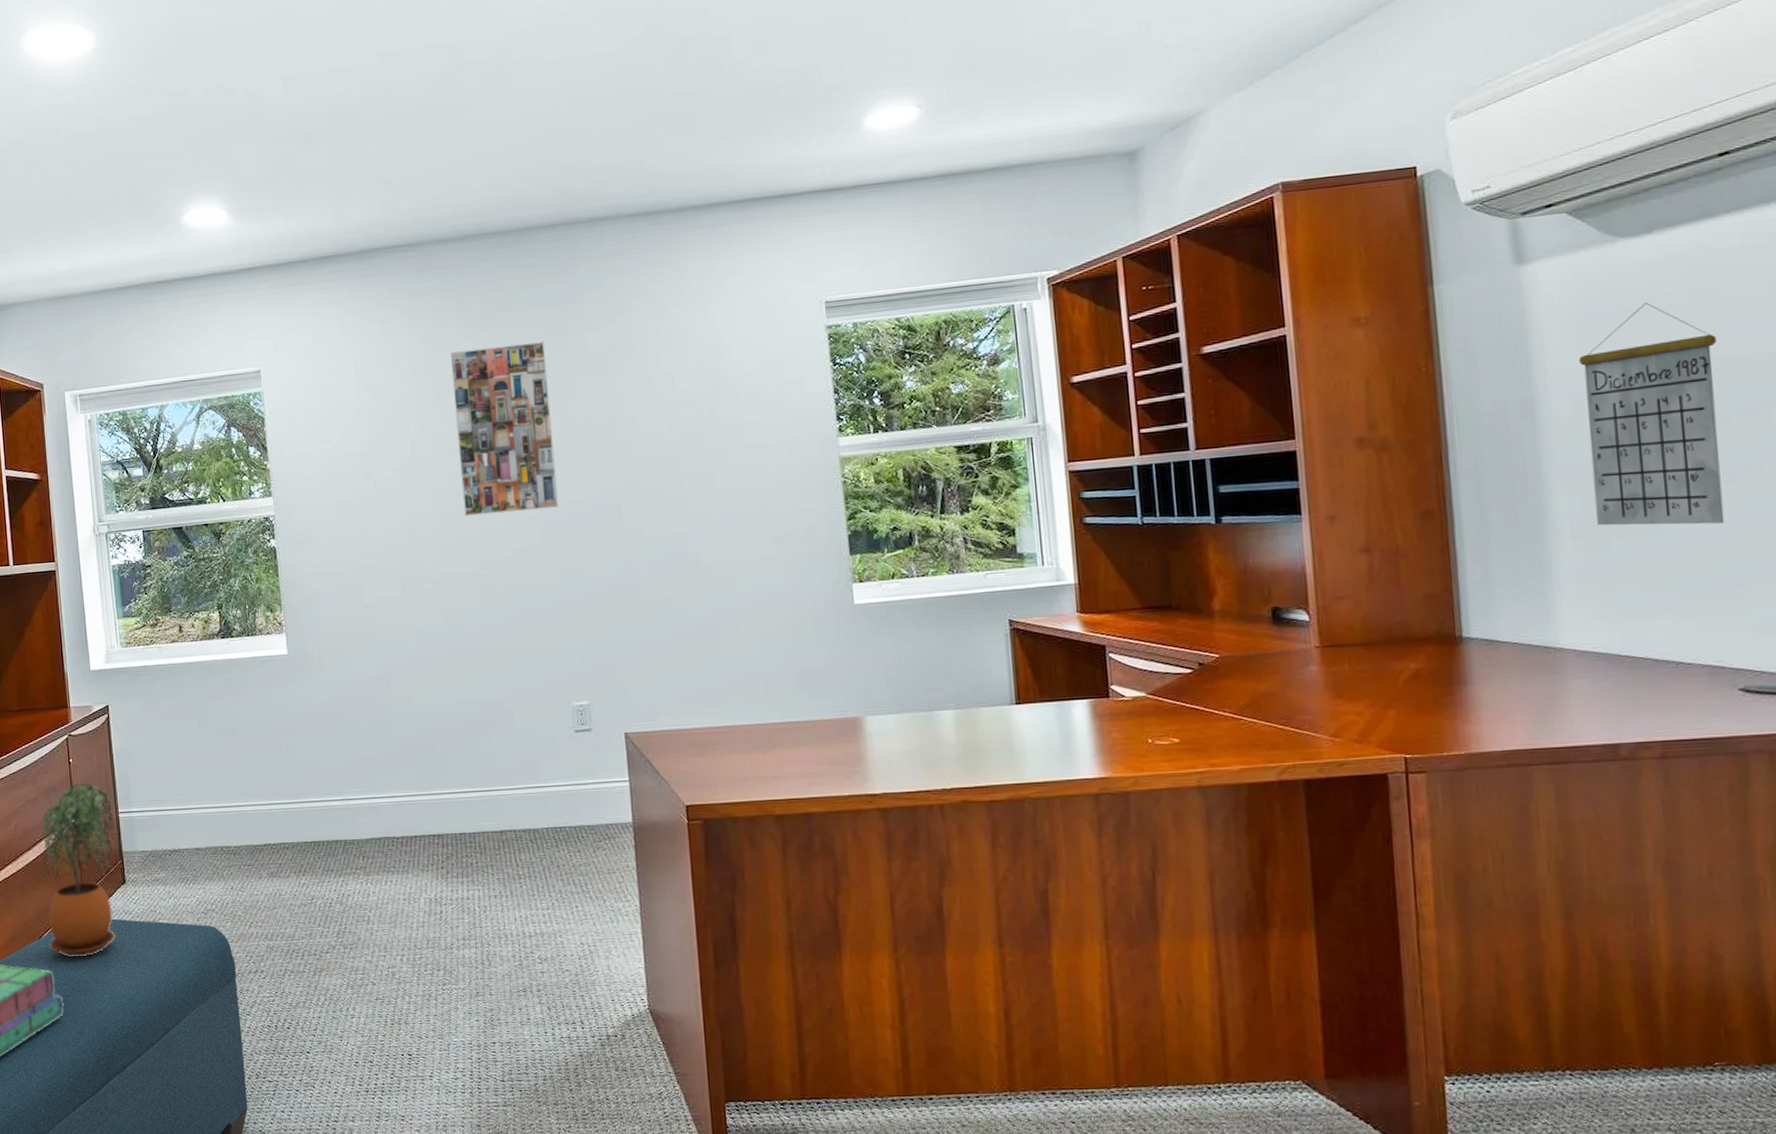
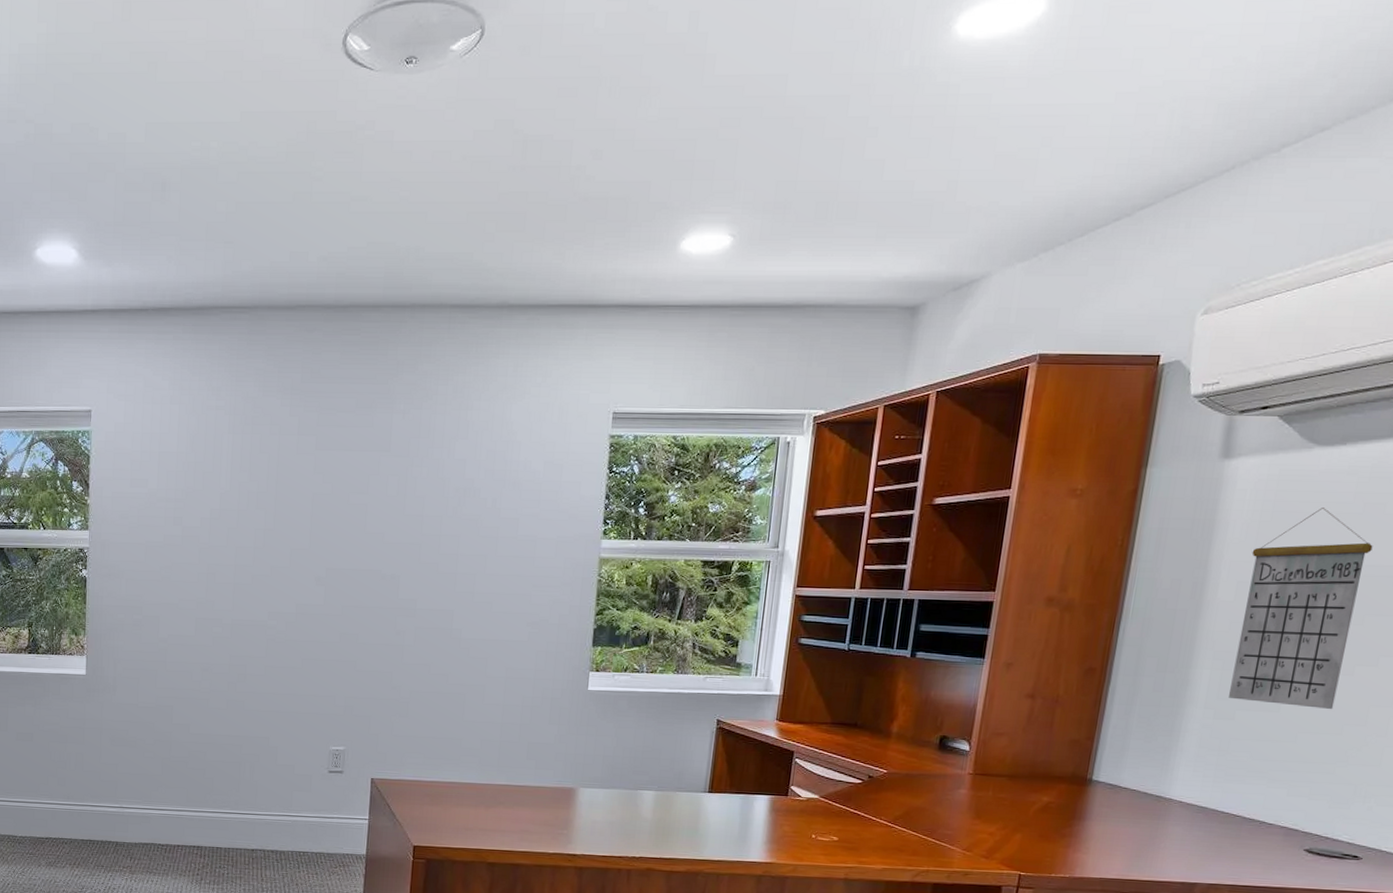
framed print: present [450,341,559,516] -> none [259,415,355,573]

